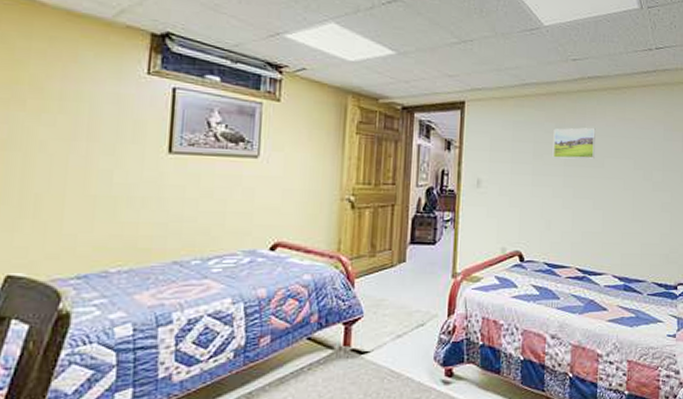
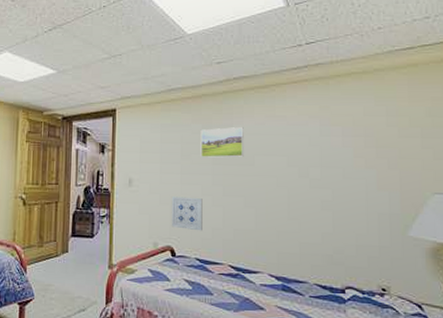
wall art: none [520,198,553,235] -> present [171,196,203,231]

